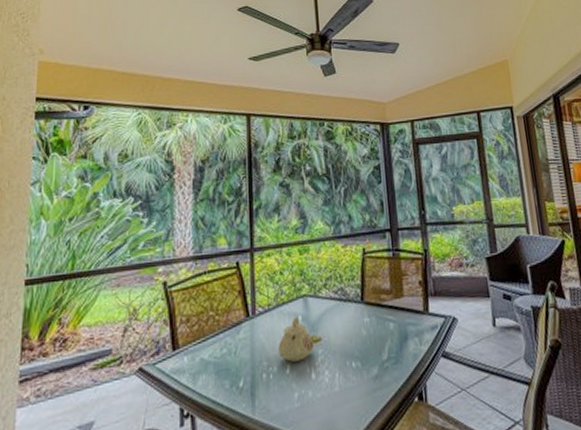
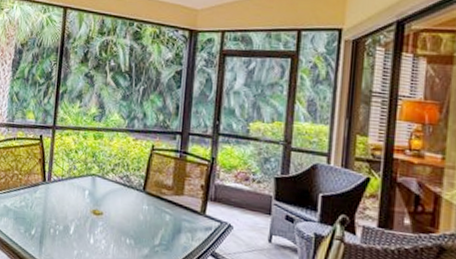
teapot: present [278,316,314,362] -> none [66,190,96,227]

